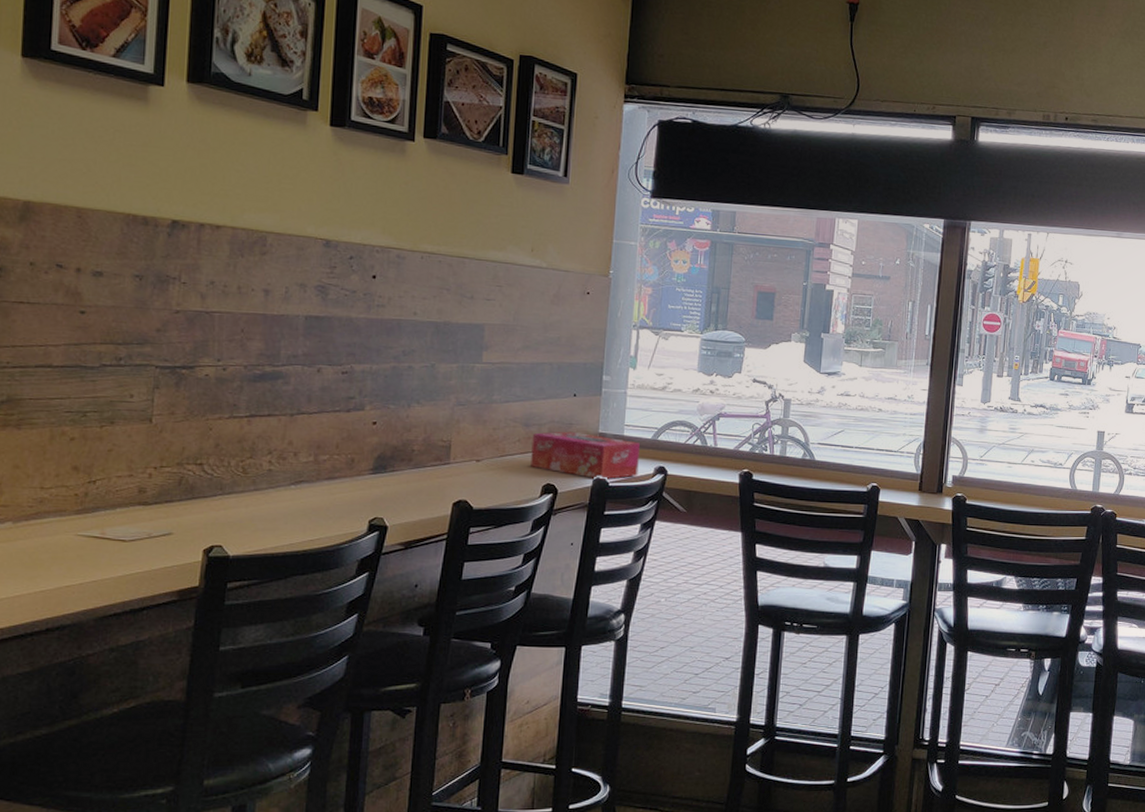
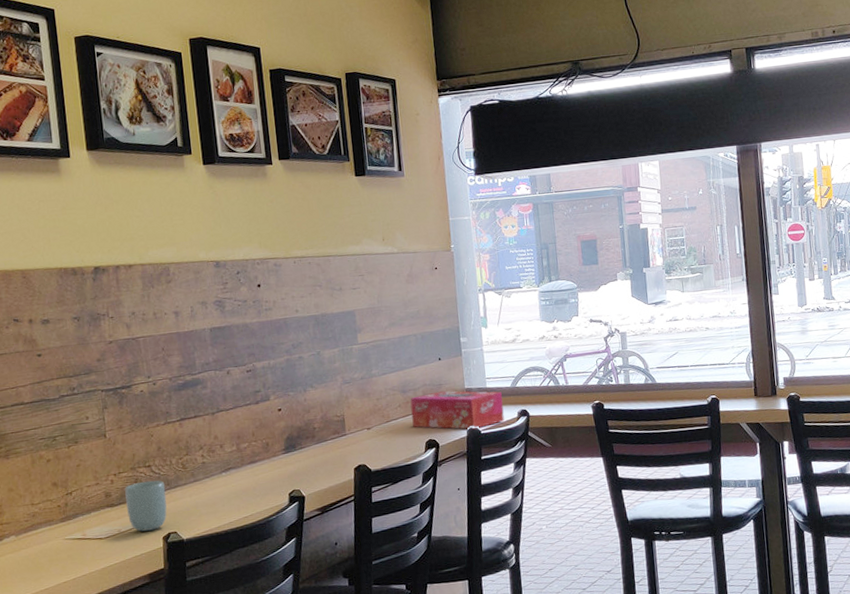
cup: none [163,481,217,540] -> present [125,480,167,532]

